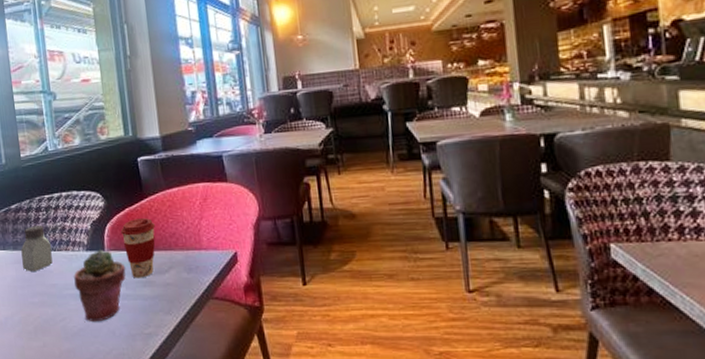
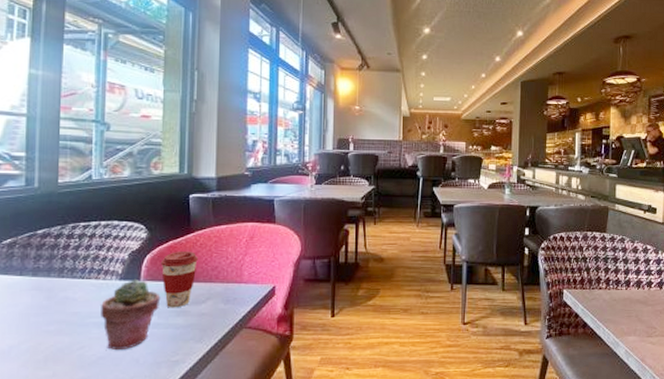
saltshaker: present [21,225,53,272] -> none [41,253,79,299]

